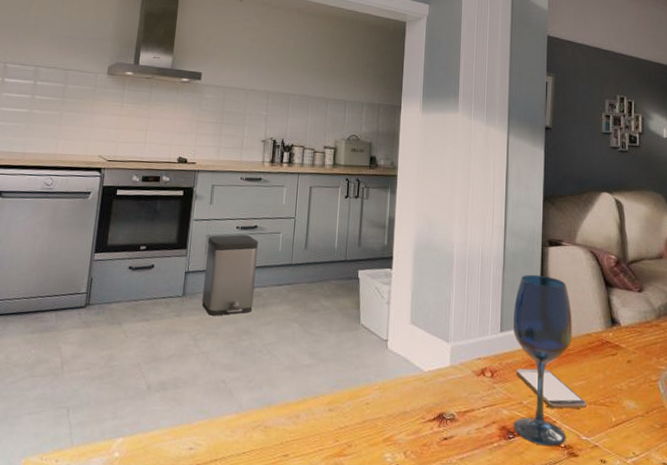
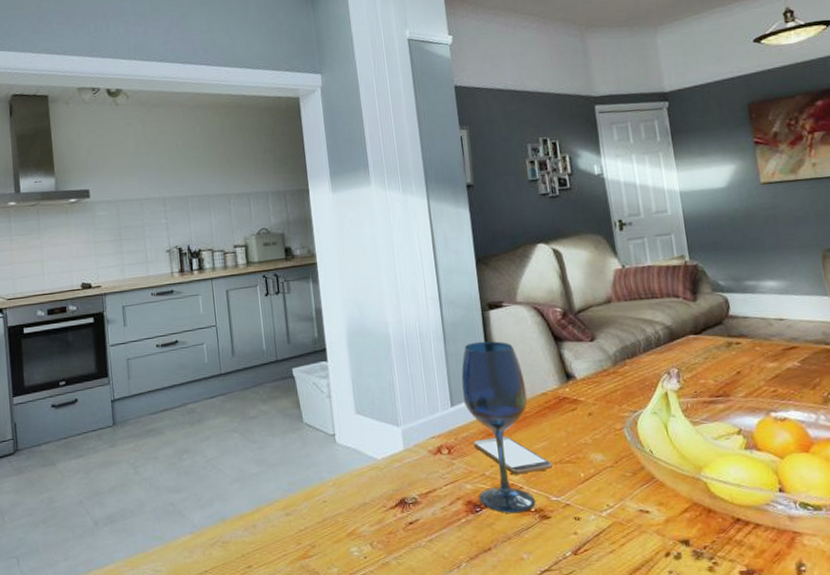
pedal bin: present [201,234,258,316] -> none [128,352,189,441]

